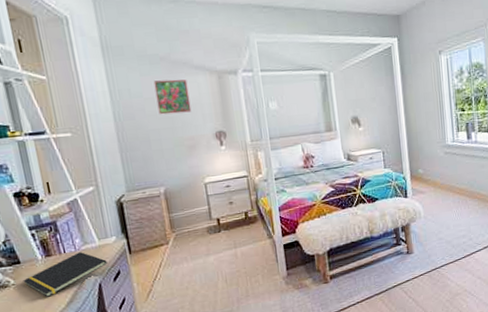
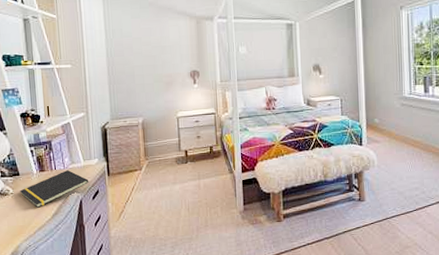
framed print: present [153,79,192,115] -> none [142,22,172,53]

